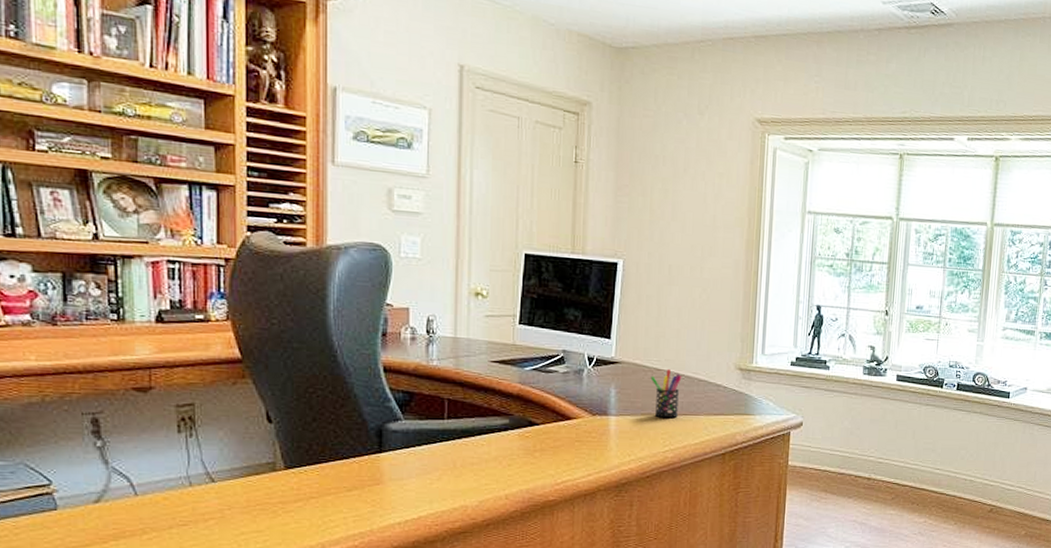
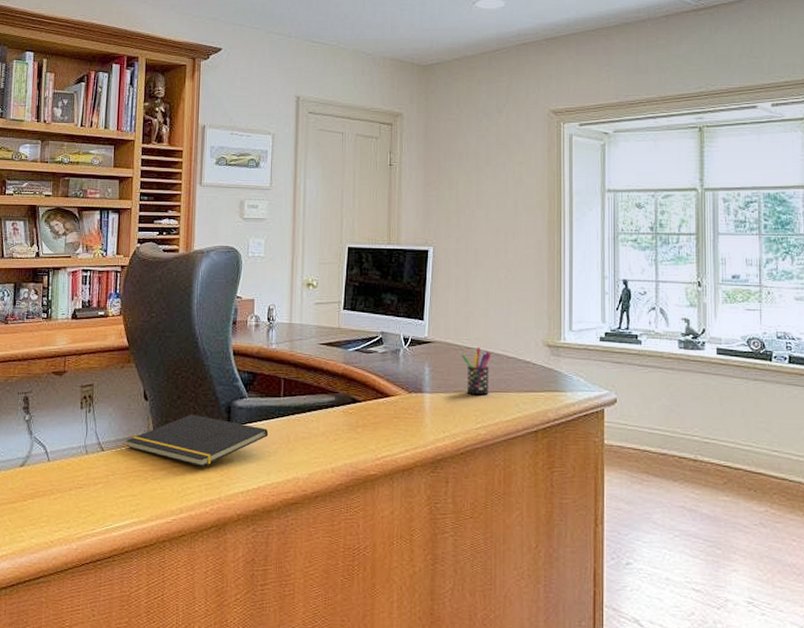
notepad: none [245,438,430,497] -> present [126,414,269,467]

